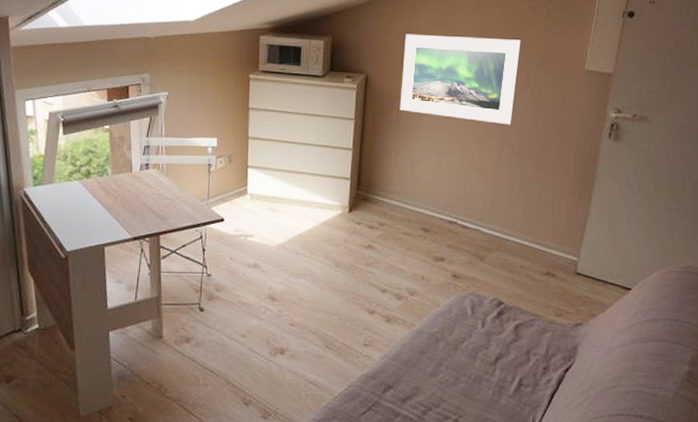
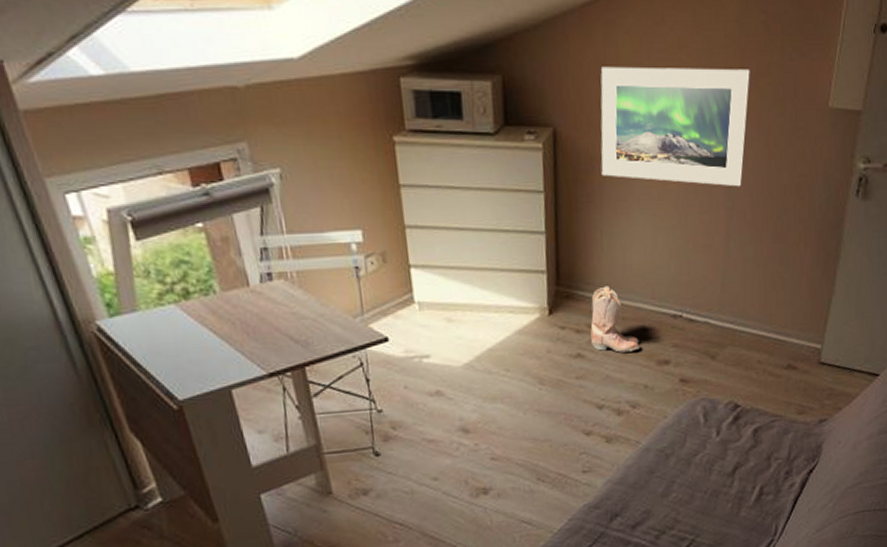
boots: none [381,193,420,248] -> present [590,286,640,353]

